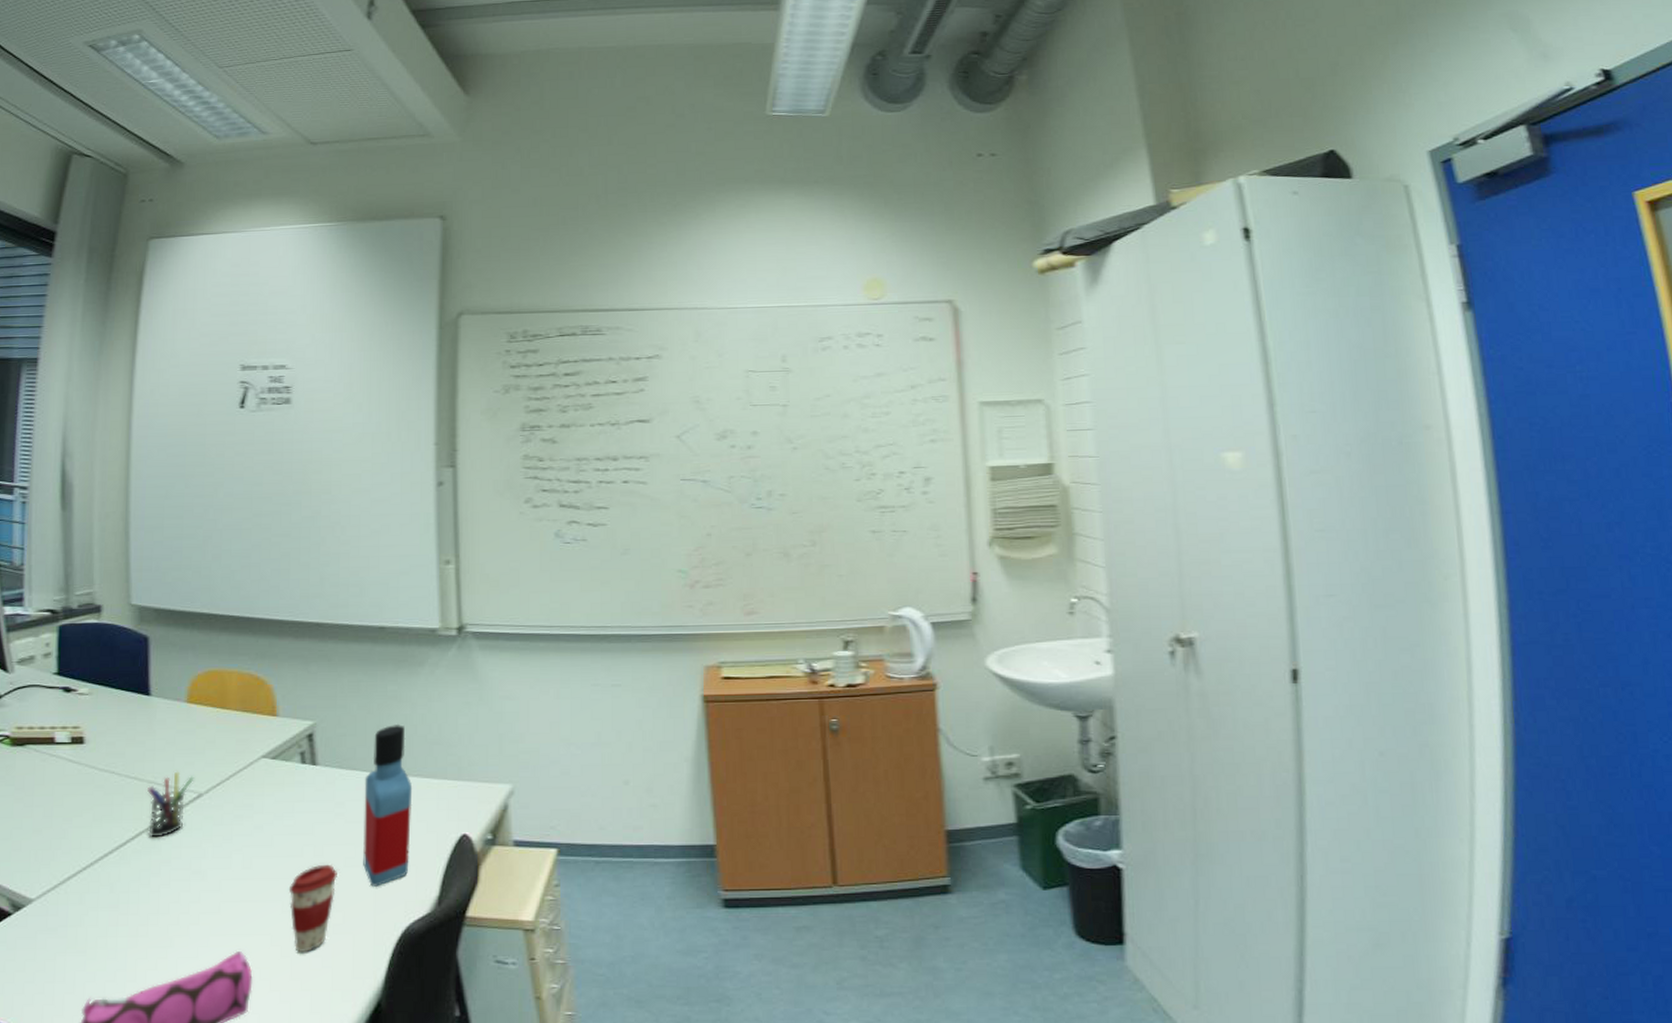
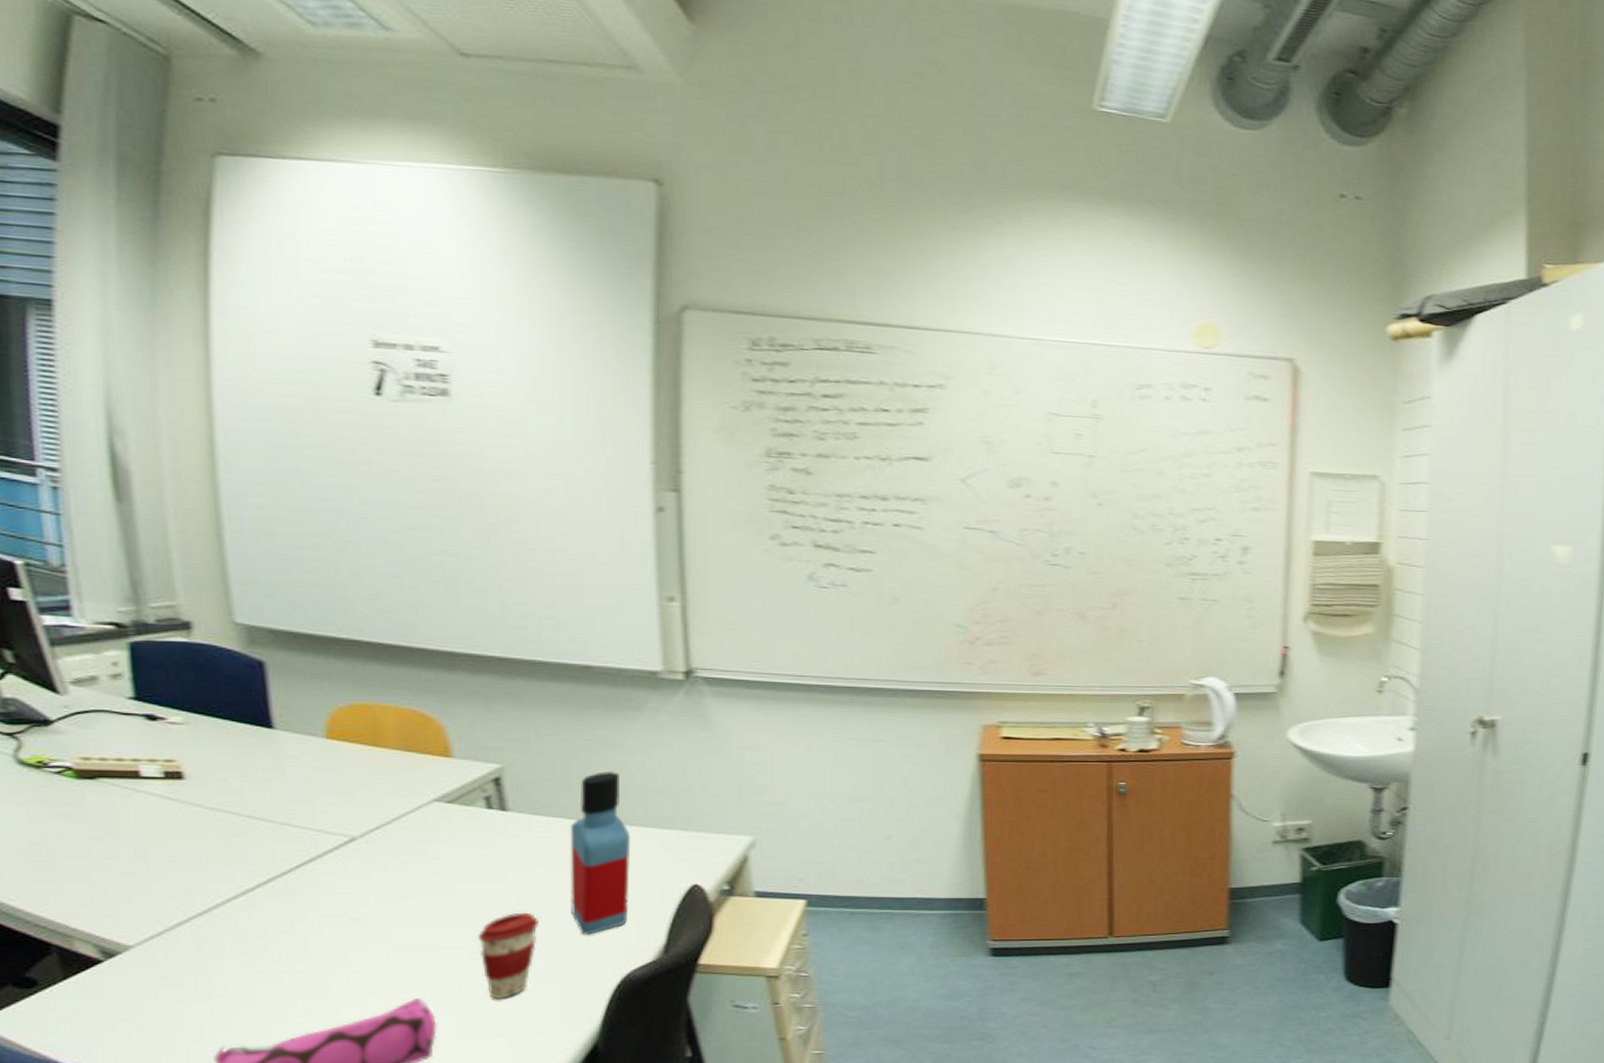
pen holder: present [147,771,194,838] -> none [280,812,344,883]

